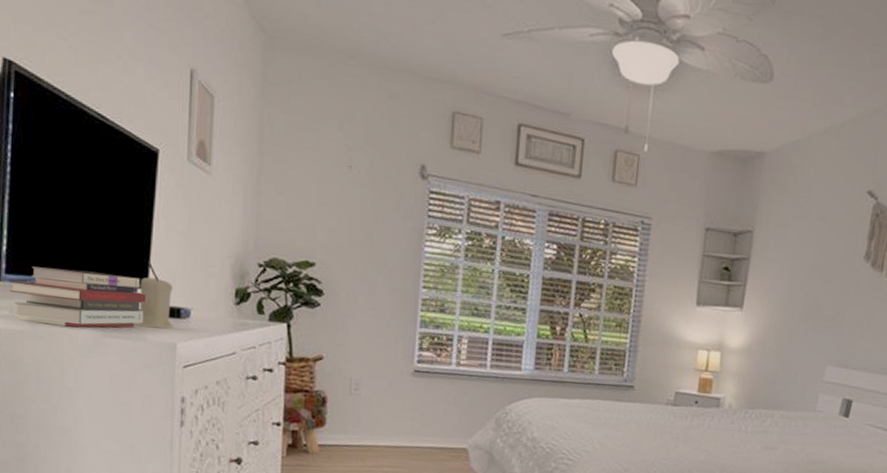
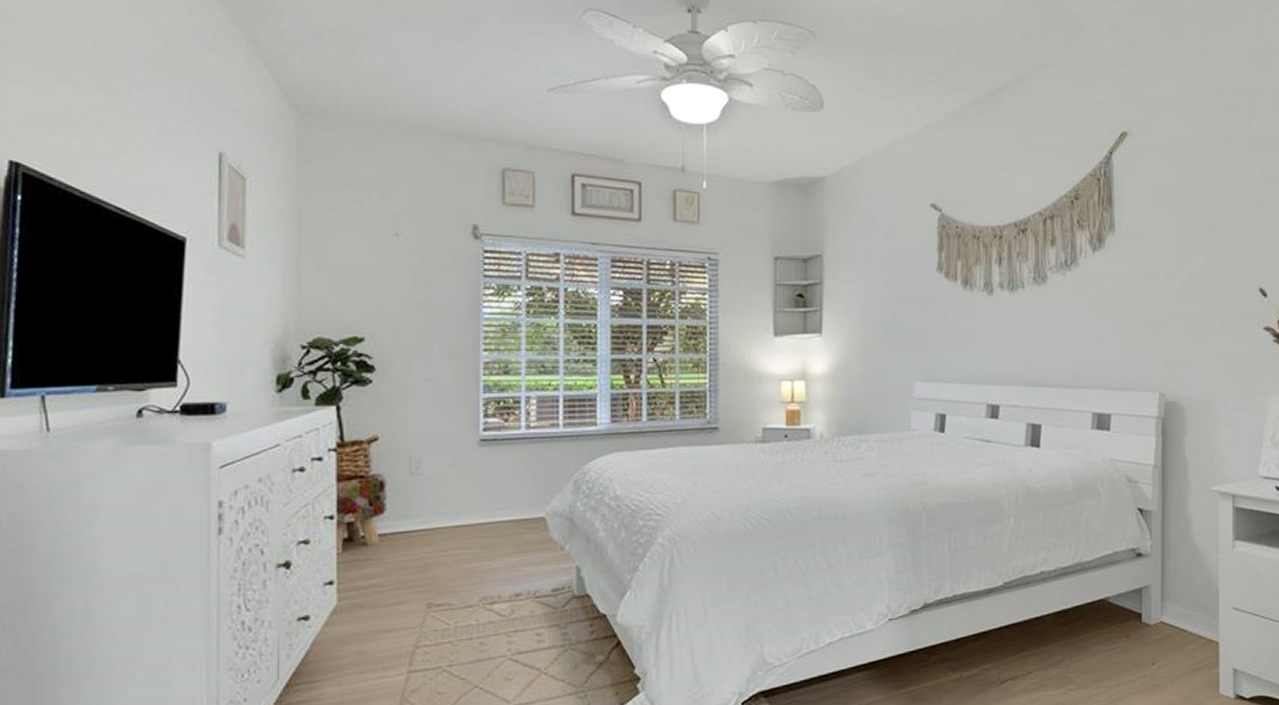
books: present [10,266,146,328] -> none [16,375,175,439]
candle: present [133,276,174,329] -> none [161,371,207,429]

